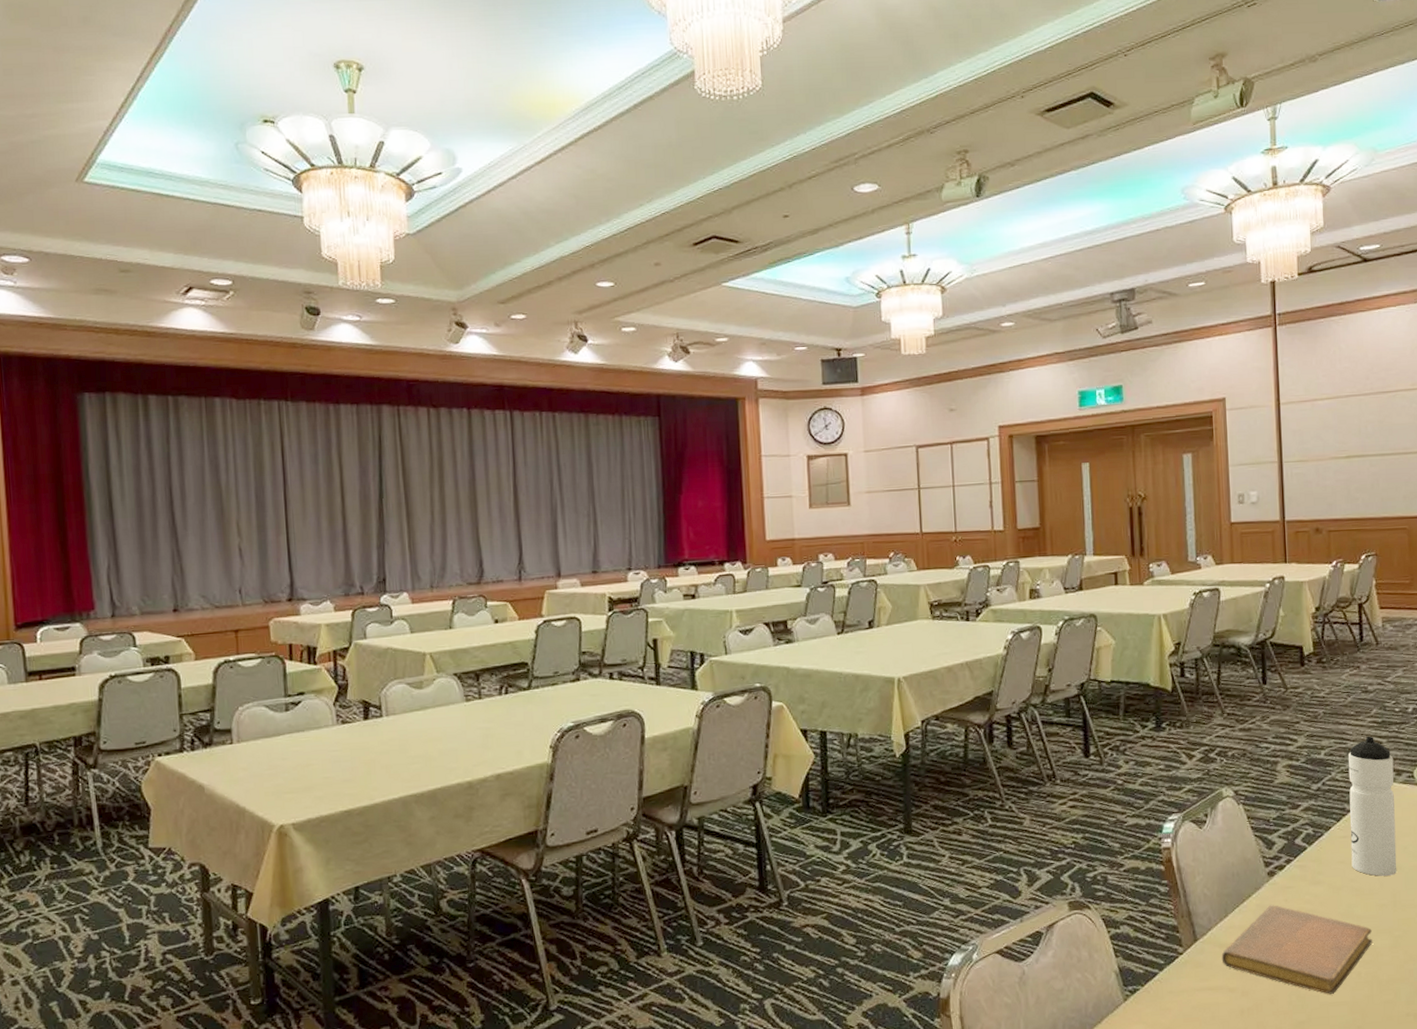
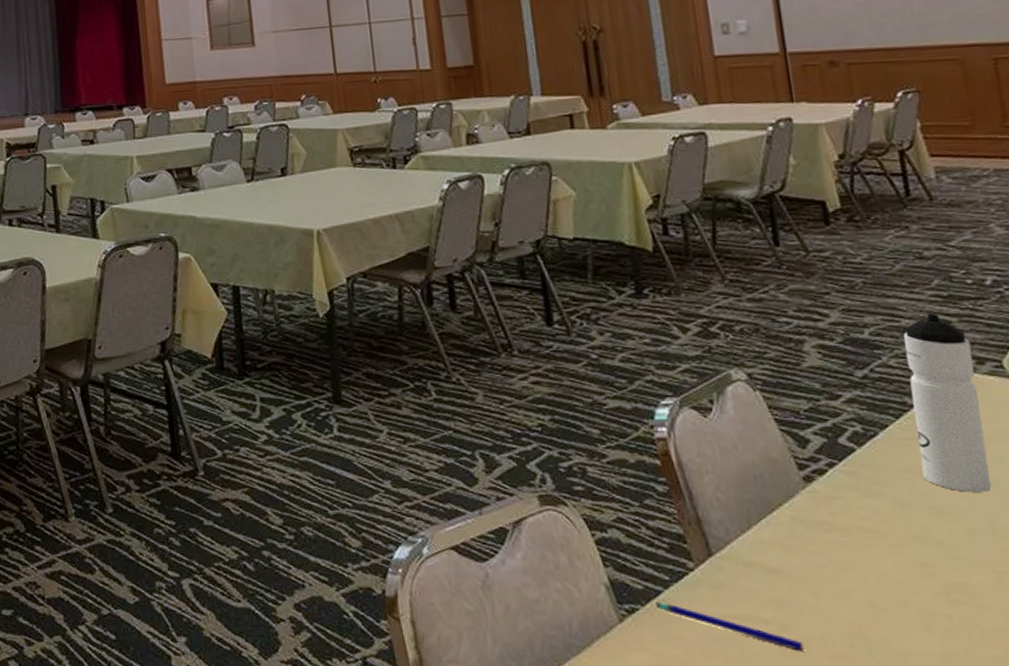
pen: none [1152,981,1257,1011] -> present [656,601,804,651]
notebook: present [1221,905,1372,994] -> none [747,518,965,640]

